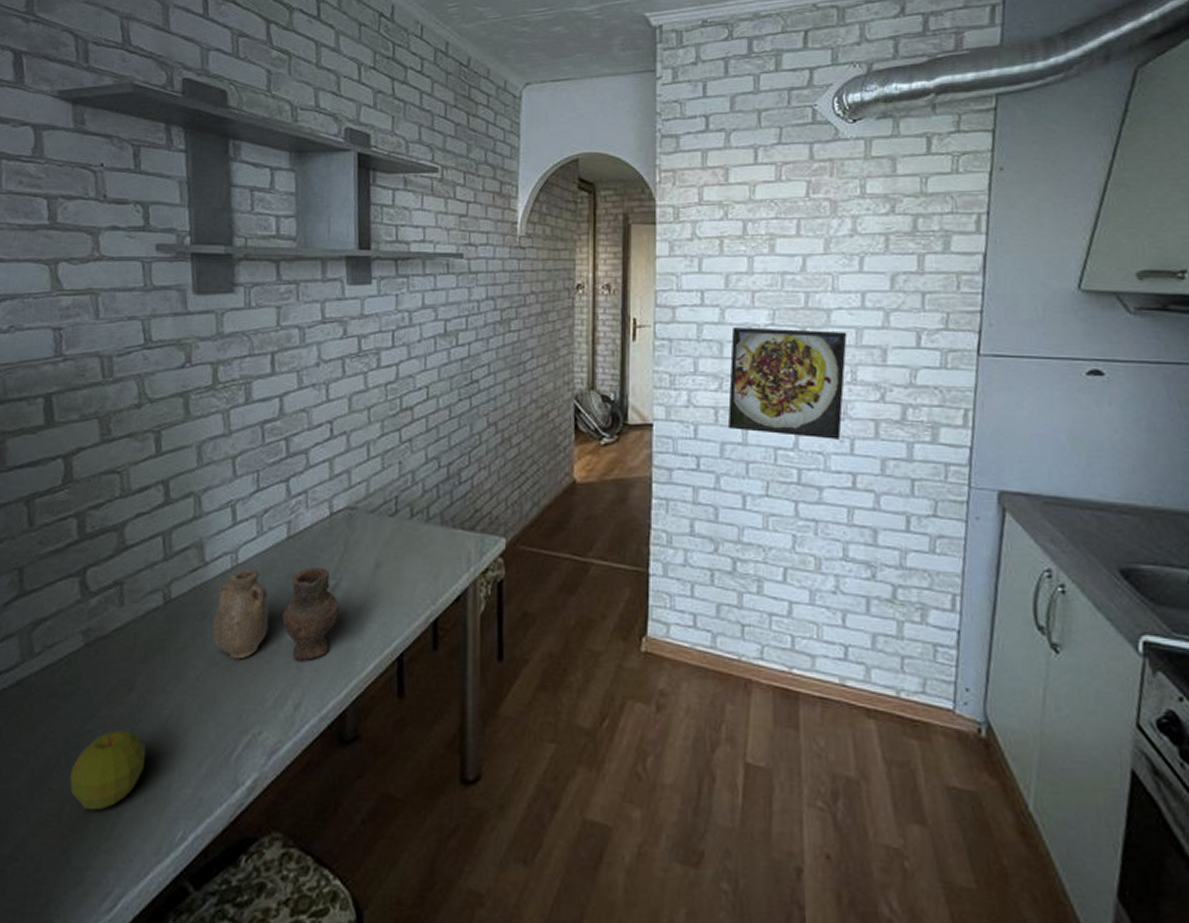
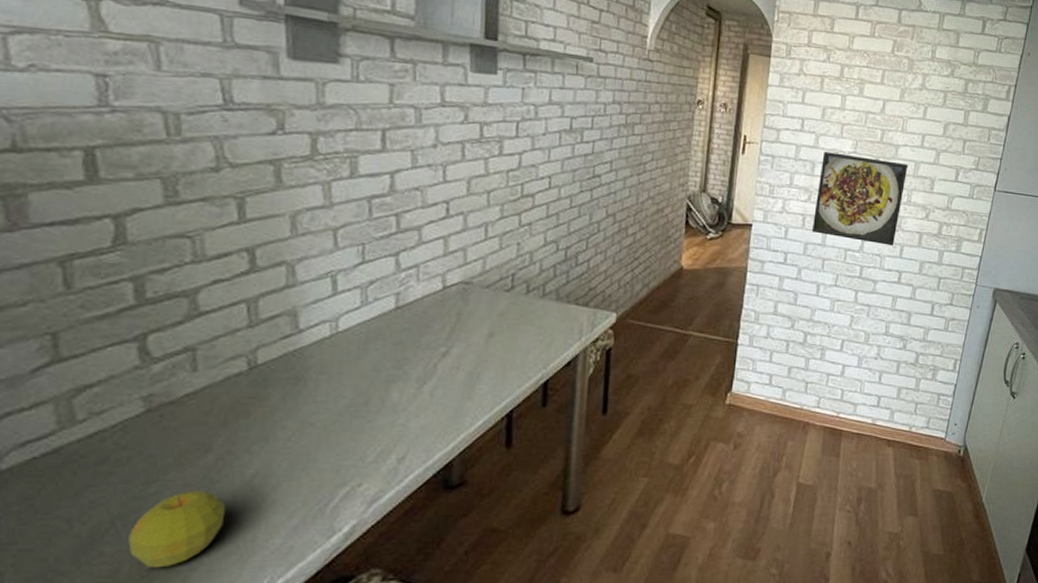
vase: present [212,567,340,662] -> none [306,335,450,420]

